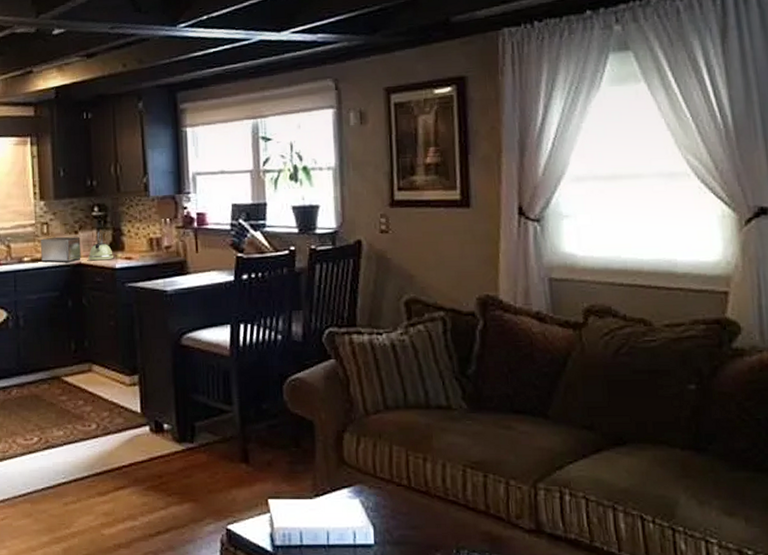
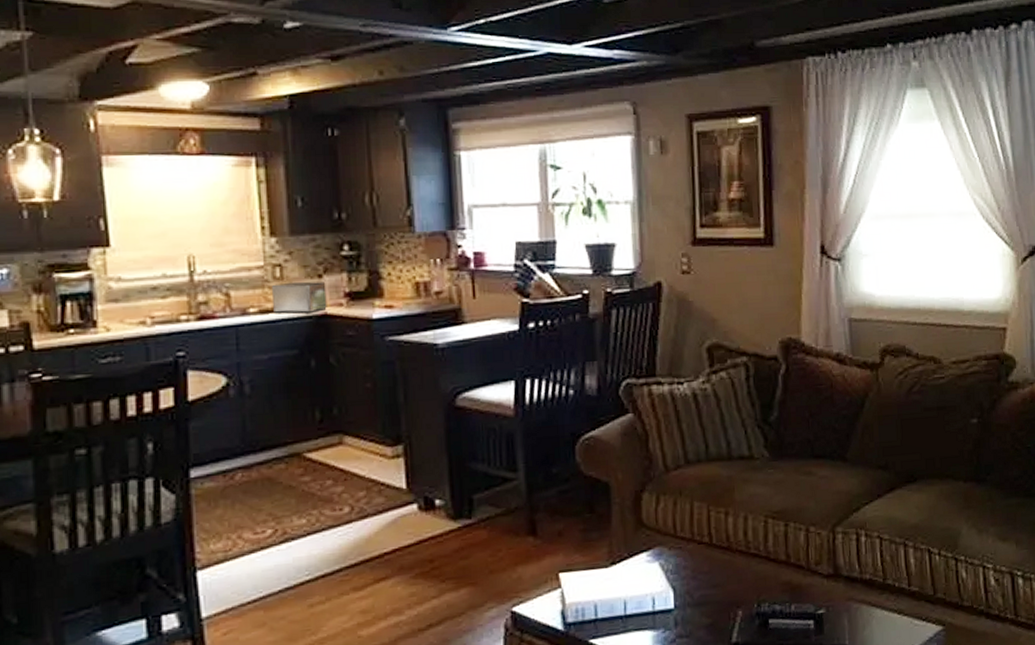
kettle: present [88,229,115,261] -> none [336,272,371,311]

